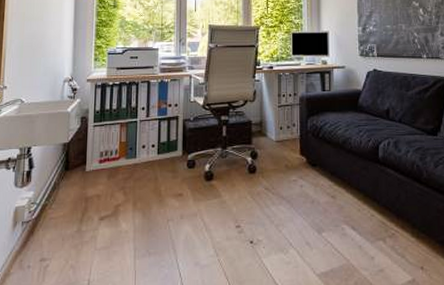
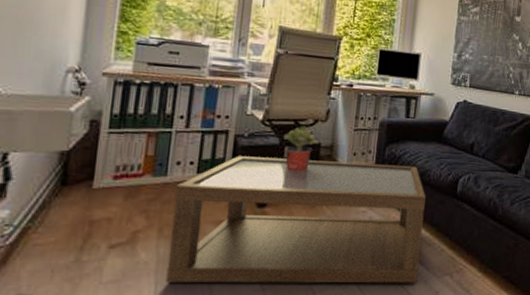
coffee table: none [141,135,352,249] -> present [165,156,426,283]
potted plant: none [222,107,251,147] -> present [285,126,320,172]

